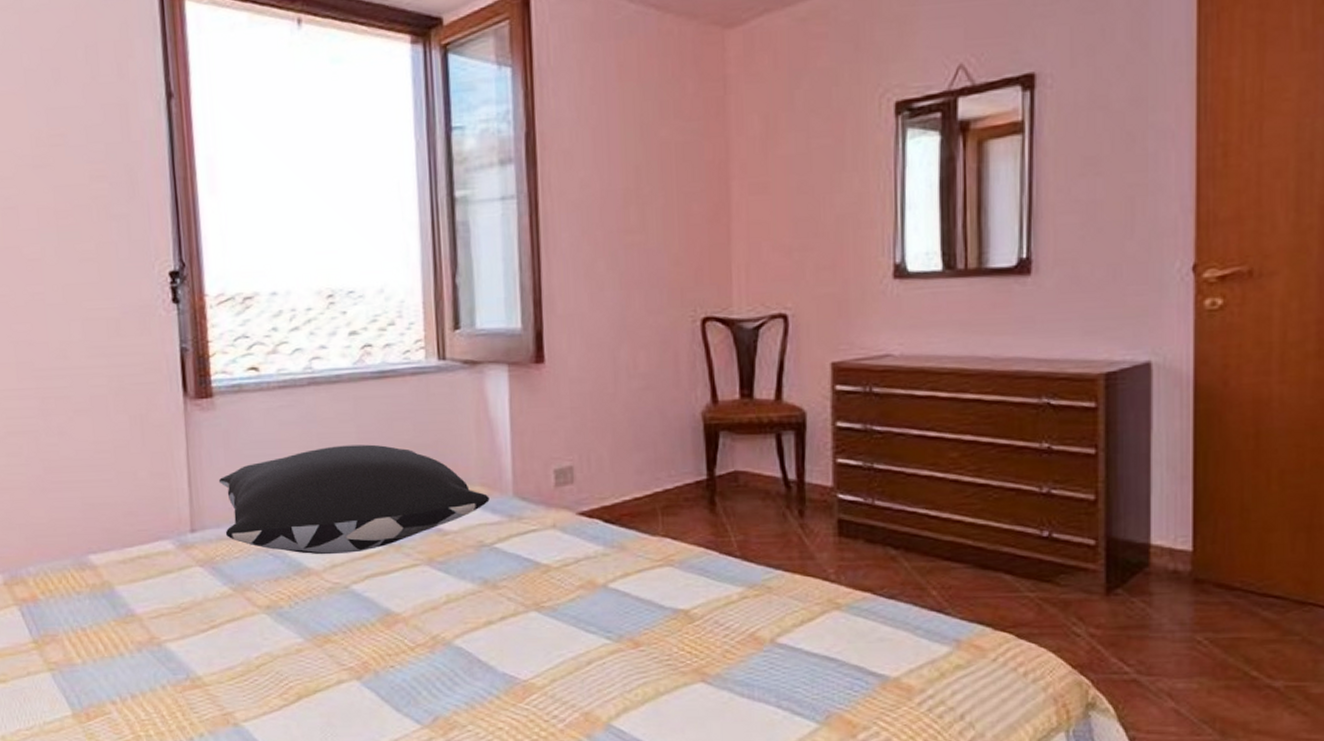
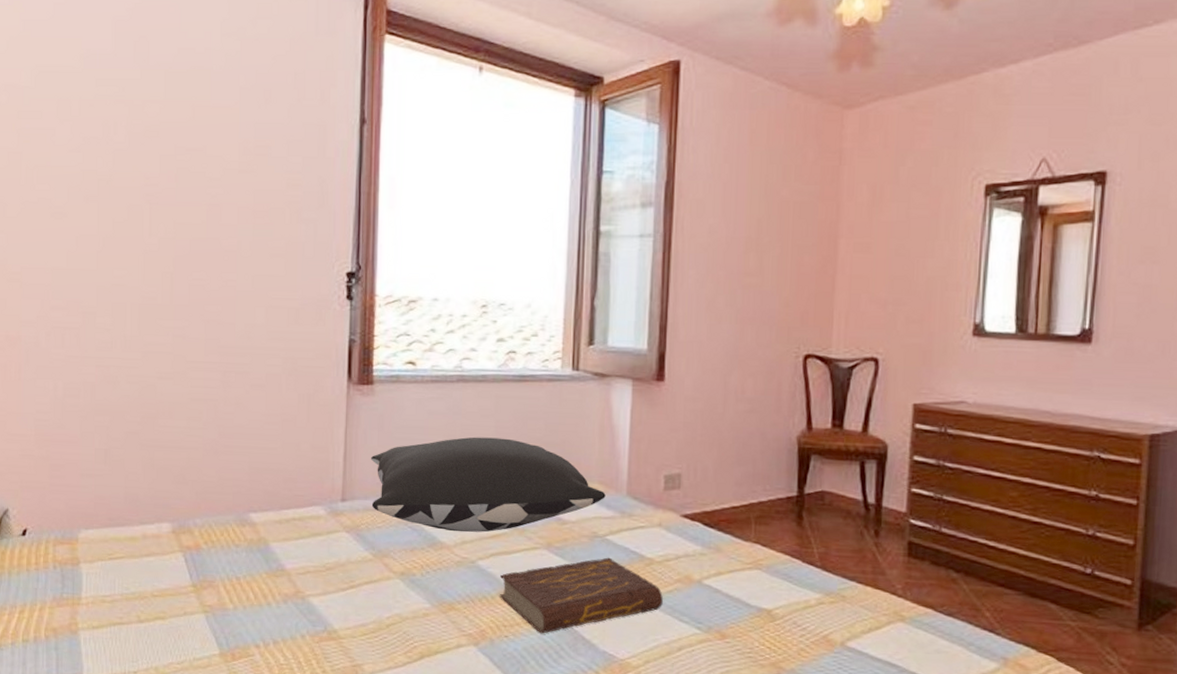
book: none [379,568,565,660] -> present [499,557,663,634]

